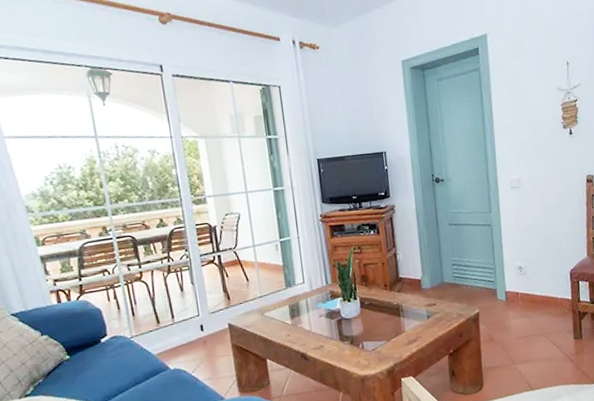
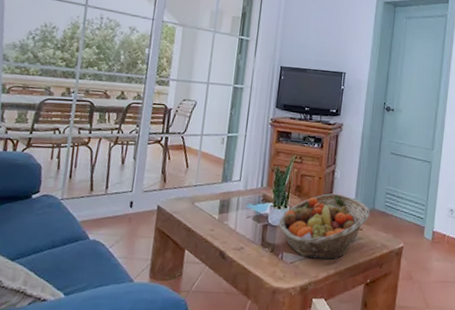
fruit basket: none [352,275,441,342] -> present [279,193,370,260]

